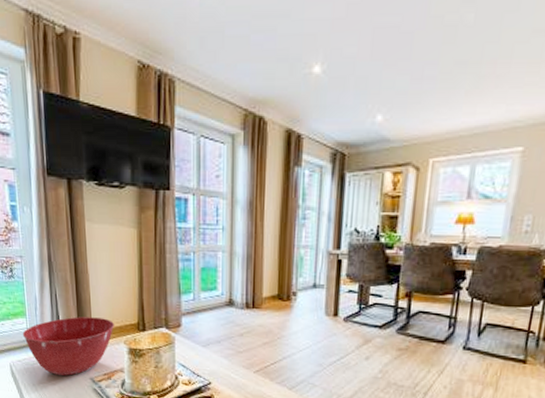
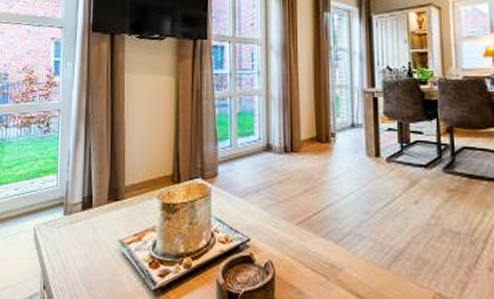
mixing bowl: present [22,316,114,376] -> none [51,170,148,238]

